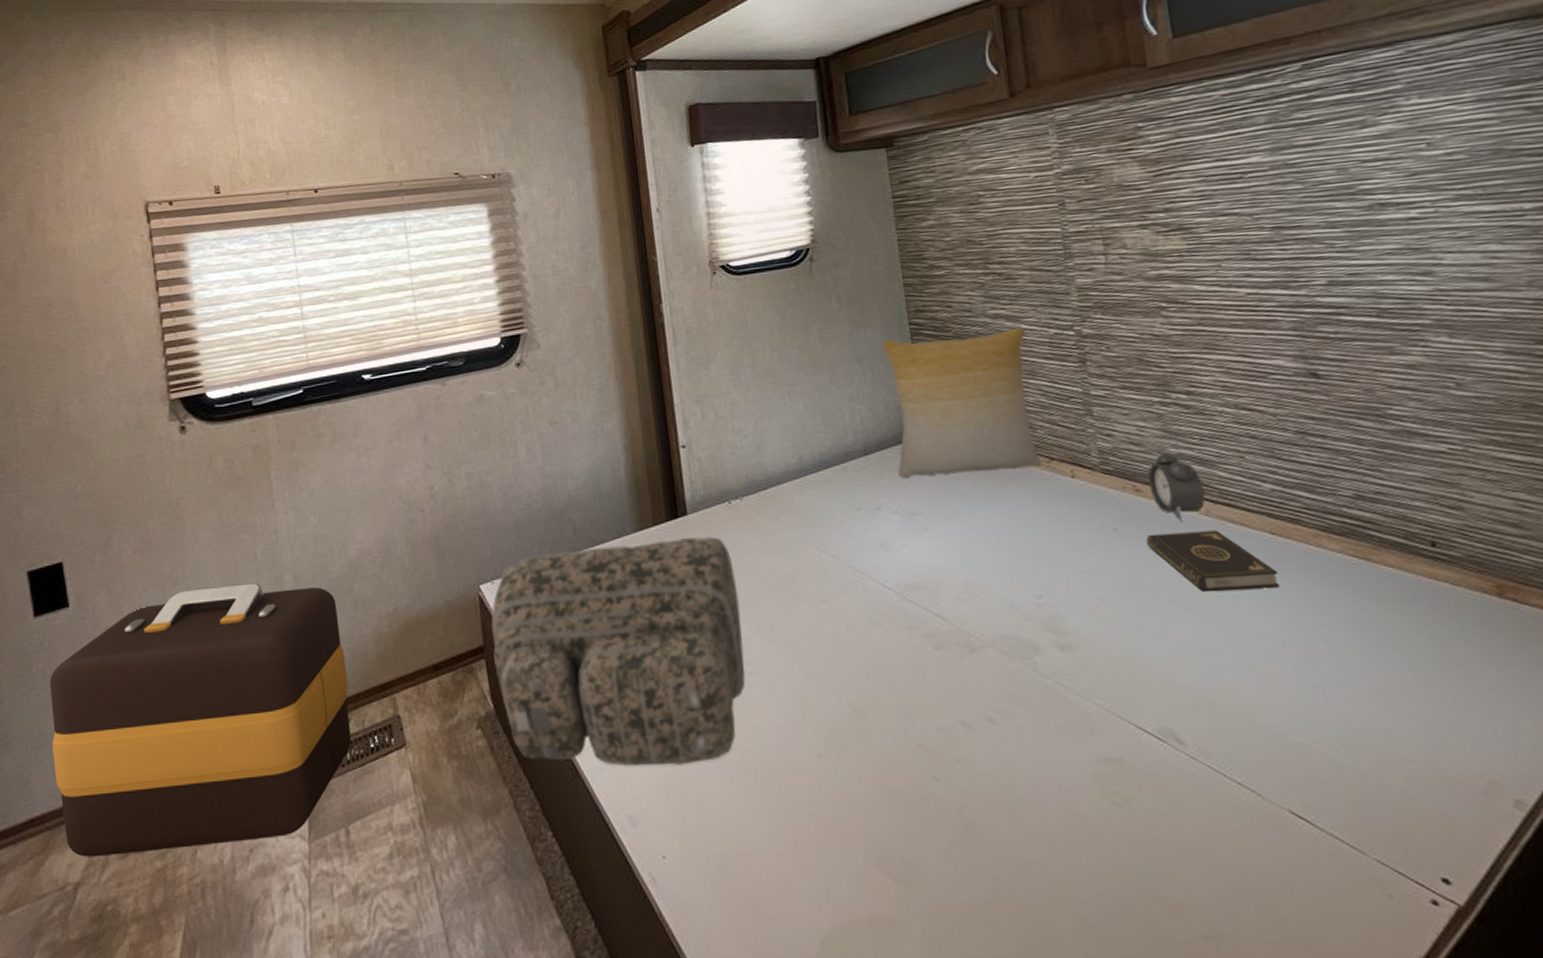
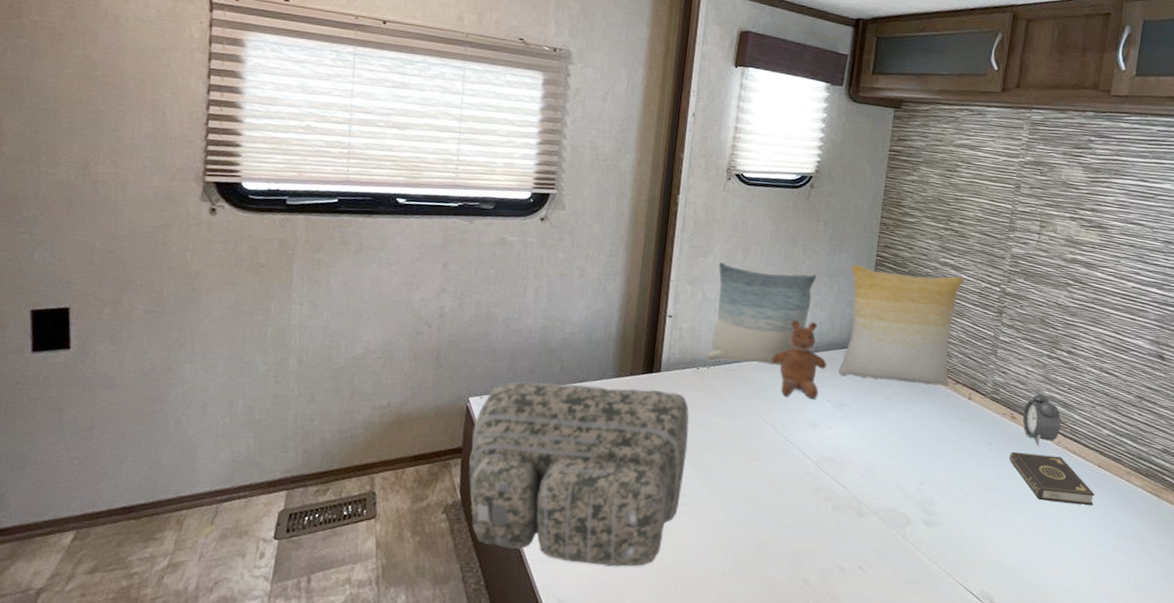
suitcase: present [49,582,351,857] -> none [32,354,335,576]
pillow: none [724,362,845,490] -> present [706,262,817,366]
teddy bear: none [813,419,883,517] -> present [771,319,827,399]

